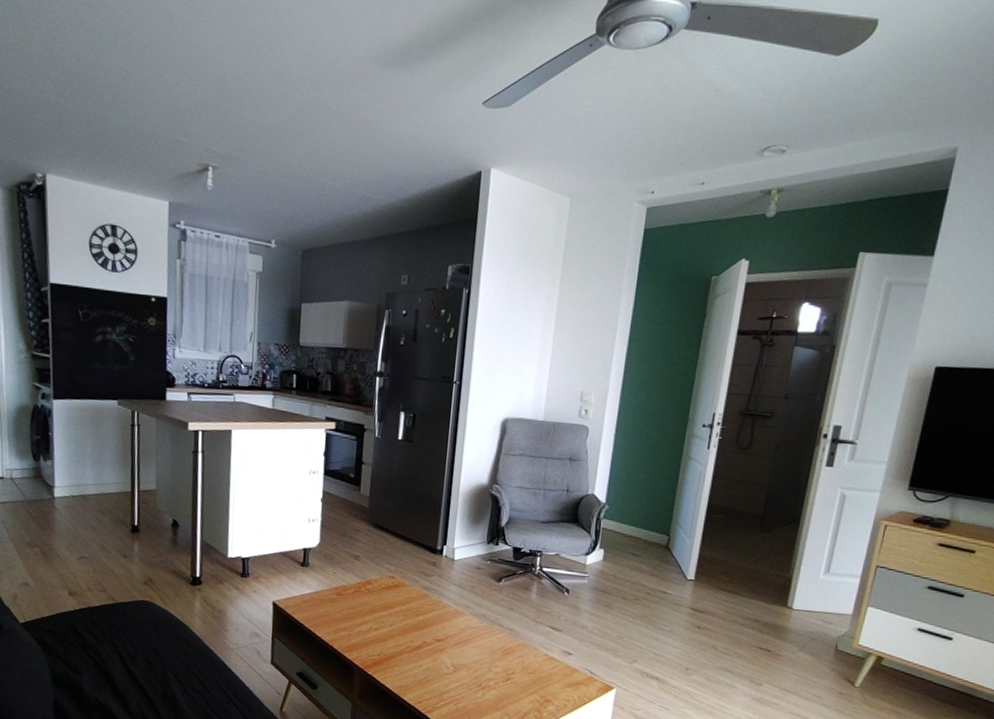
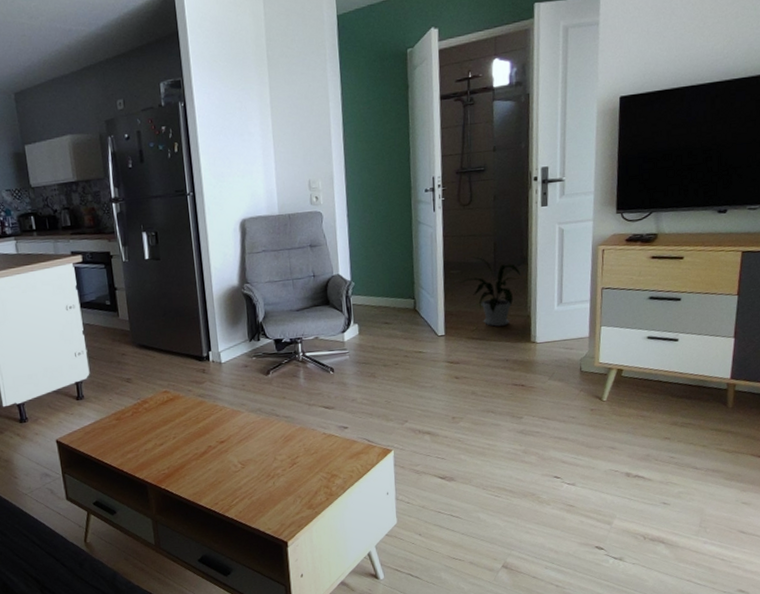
house plant: none [718,504,790,584] -> present [457,256,521,327]

